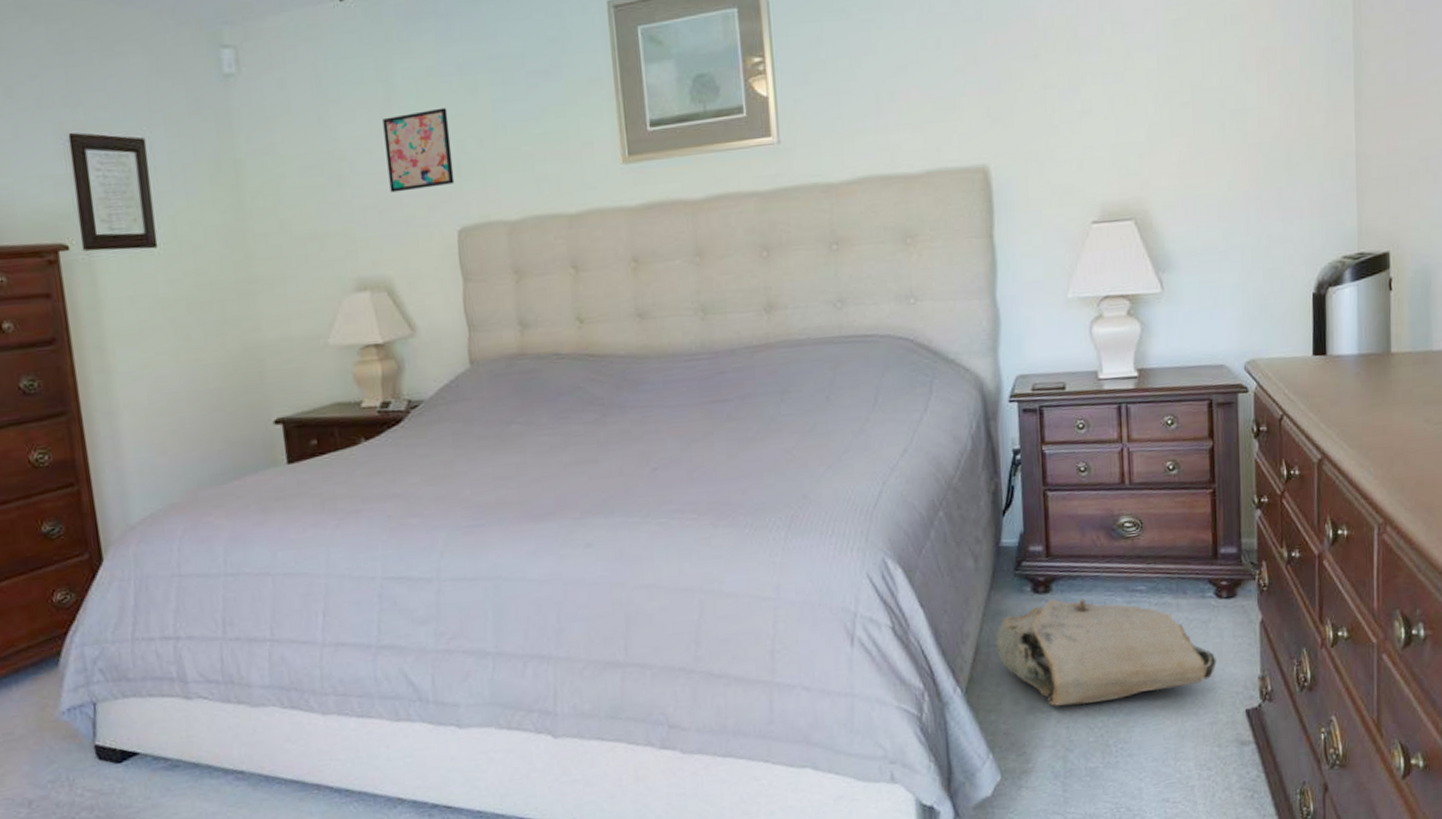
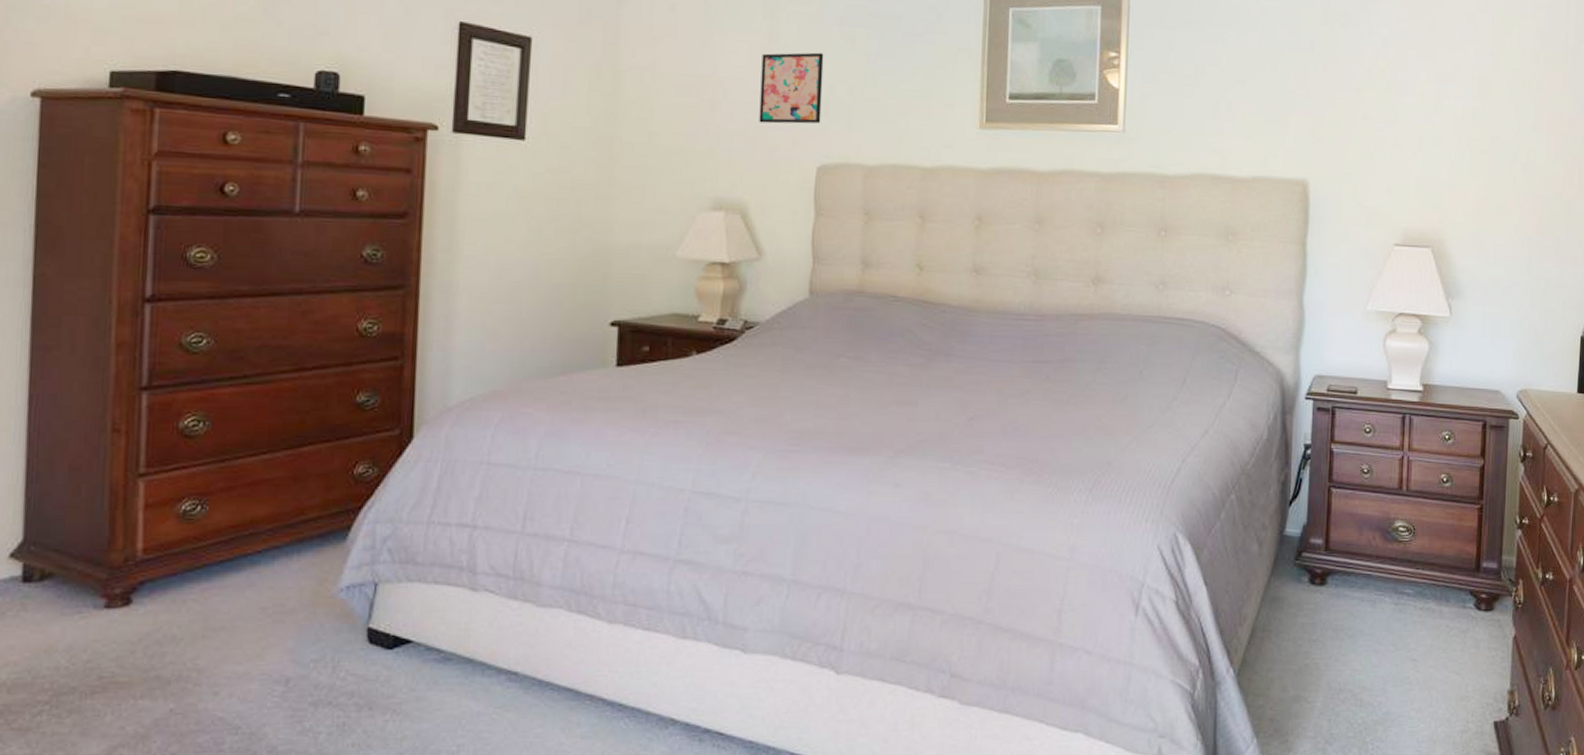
bag: present [995,597,1217,706] -> none [1270,591,1471,699]

